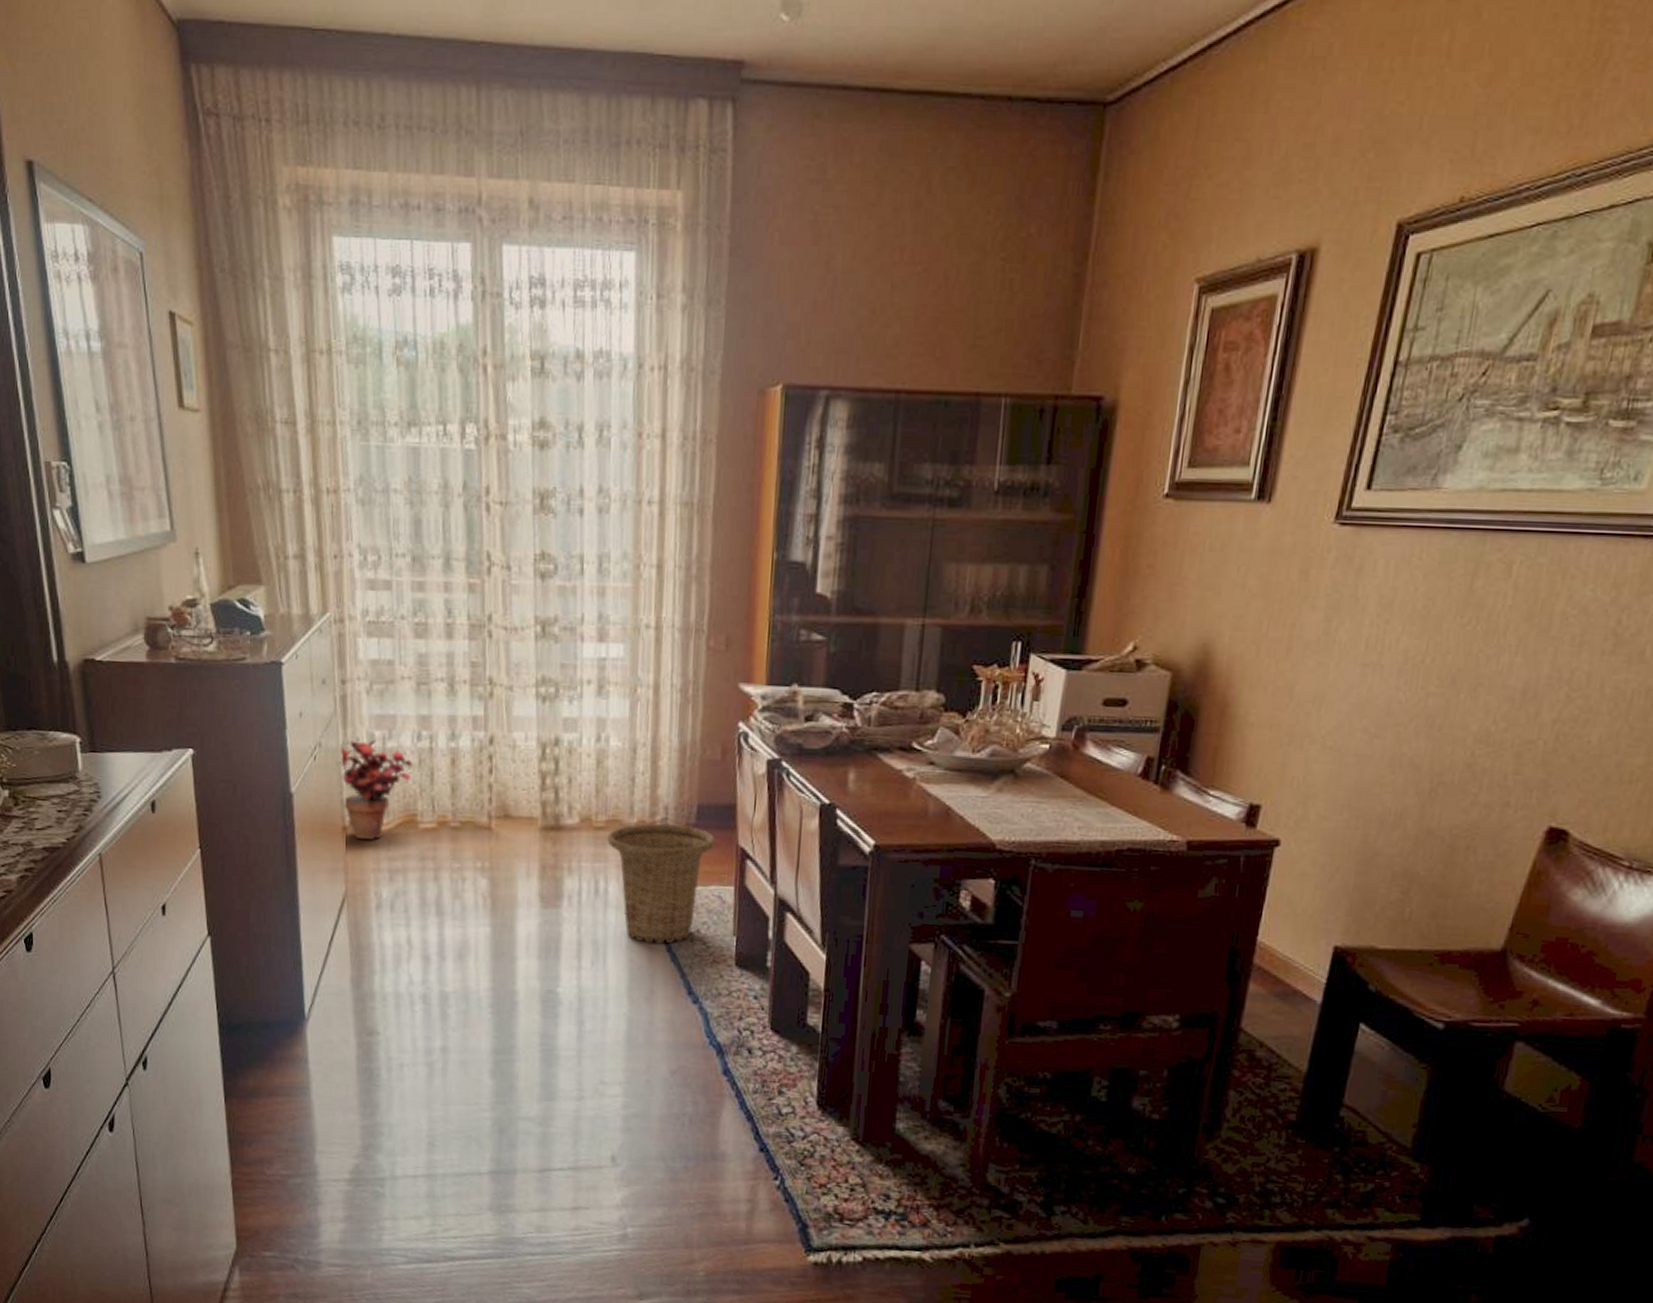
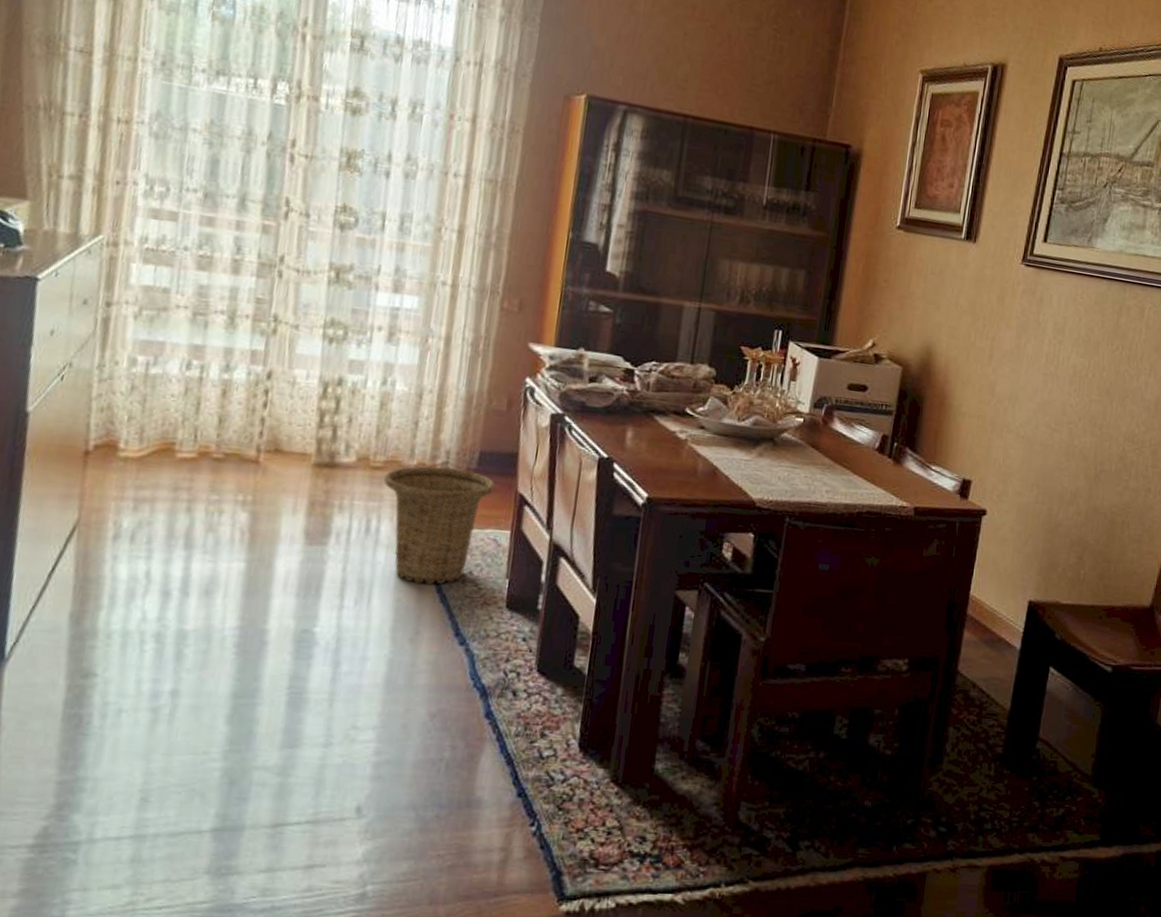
potted plant: present [339,739,414,841] -> none [89,363,179,468]

